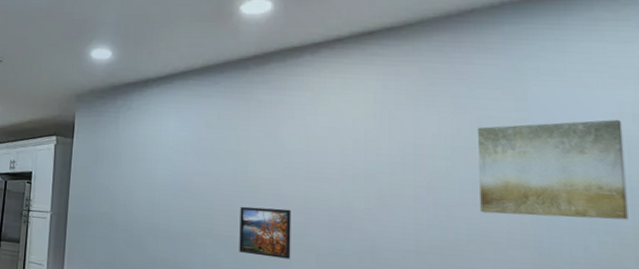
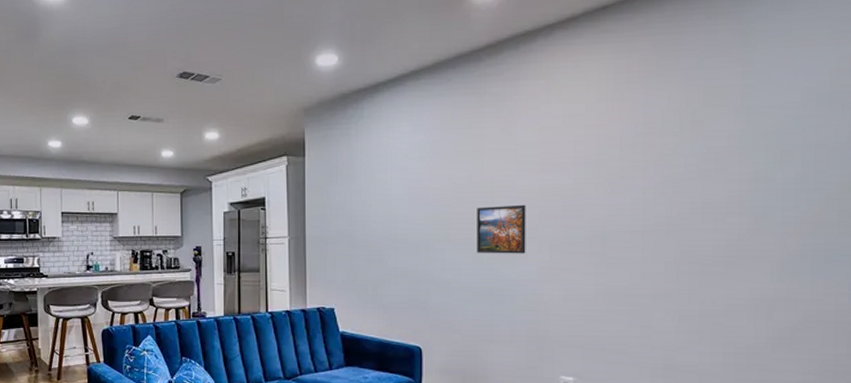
wall art: present [478,119,629,220] -> none [704,75,839,185]

